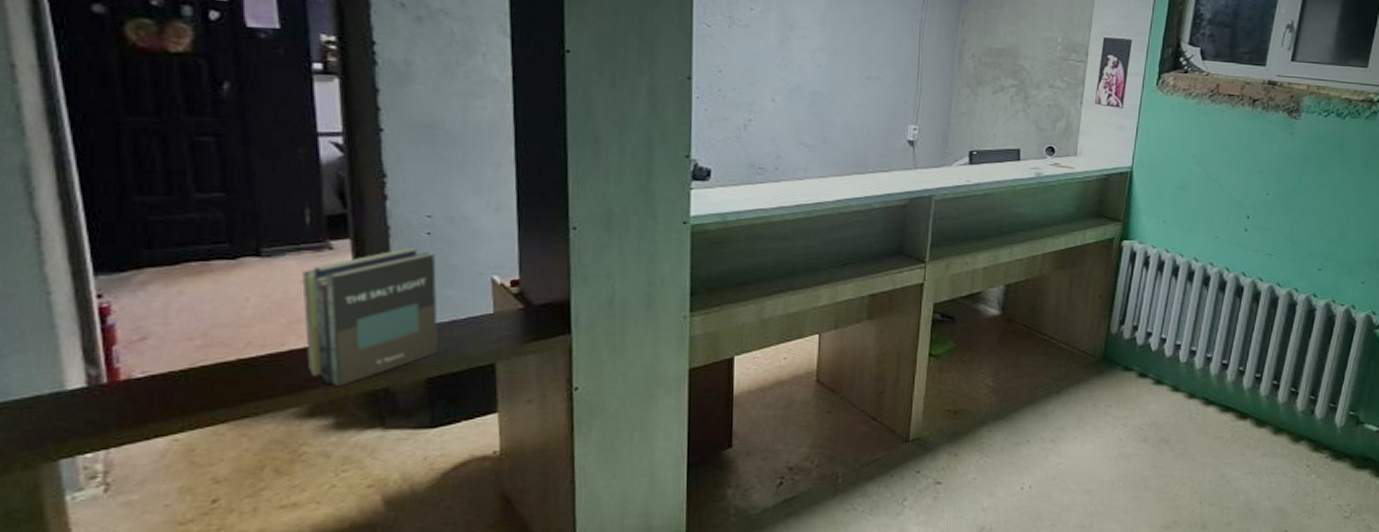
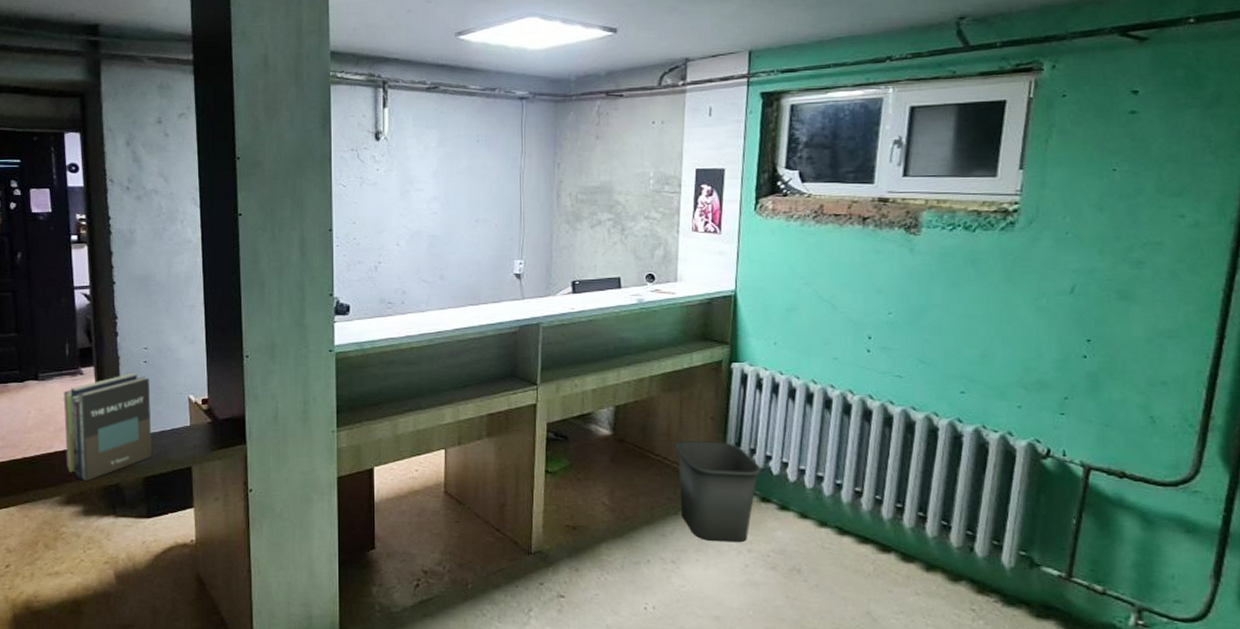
waste bin: none [1063,319,1142,418] -> present [676,441,761,543]

